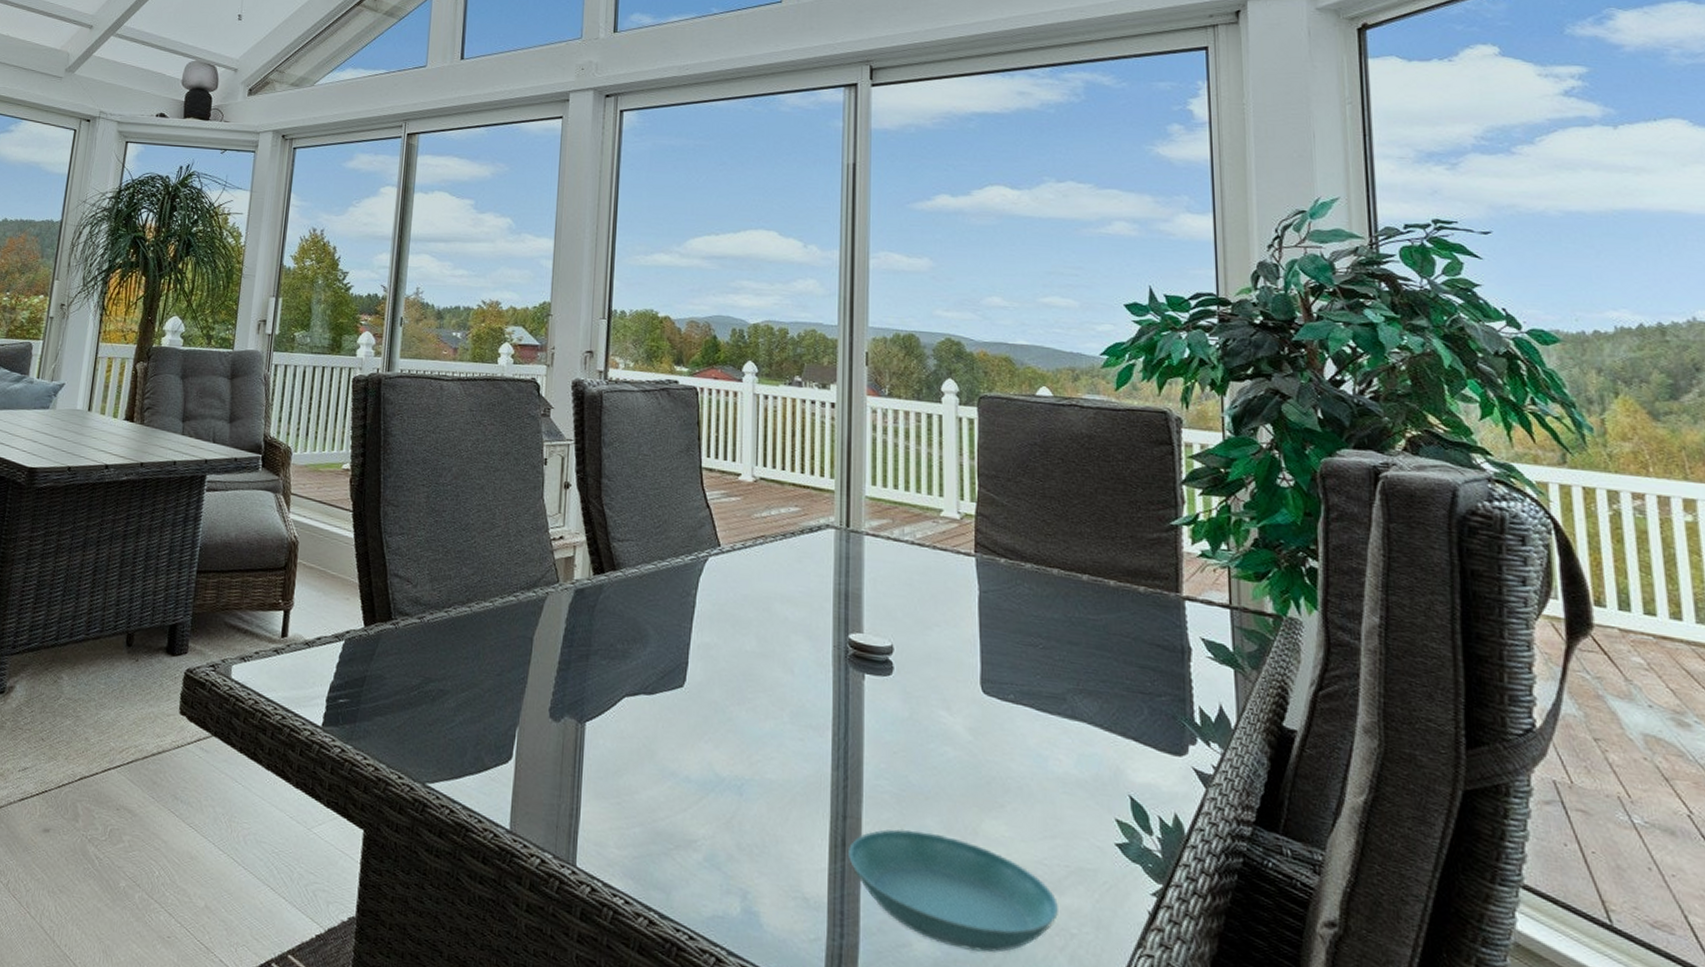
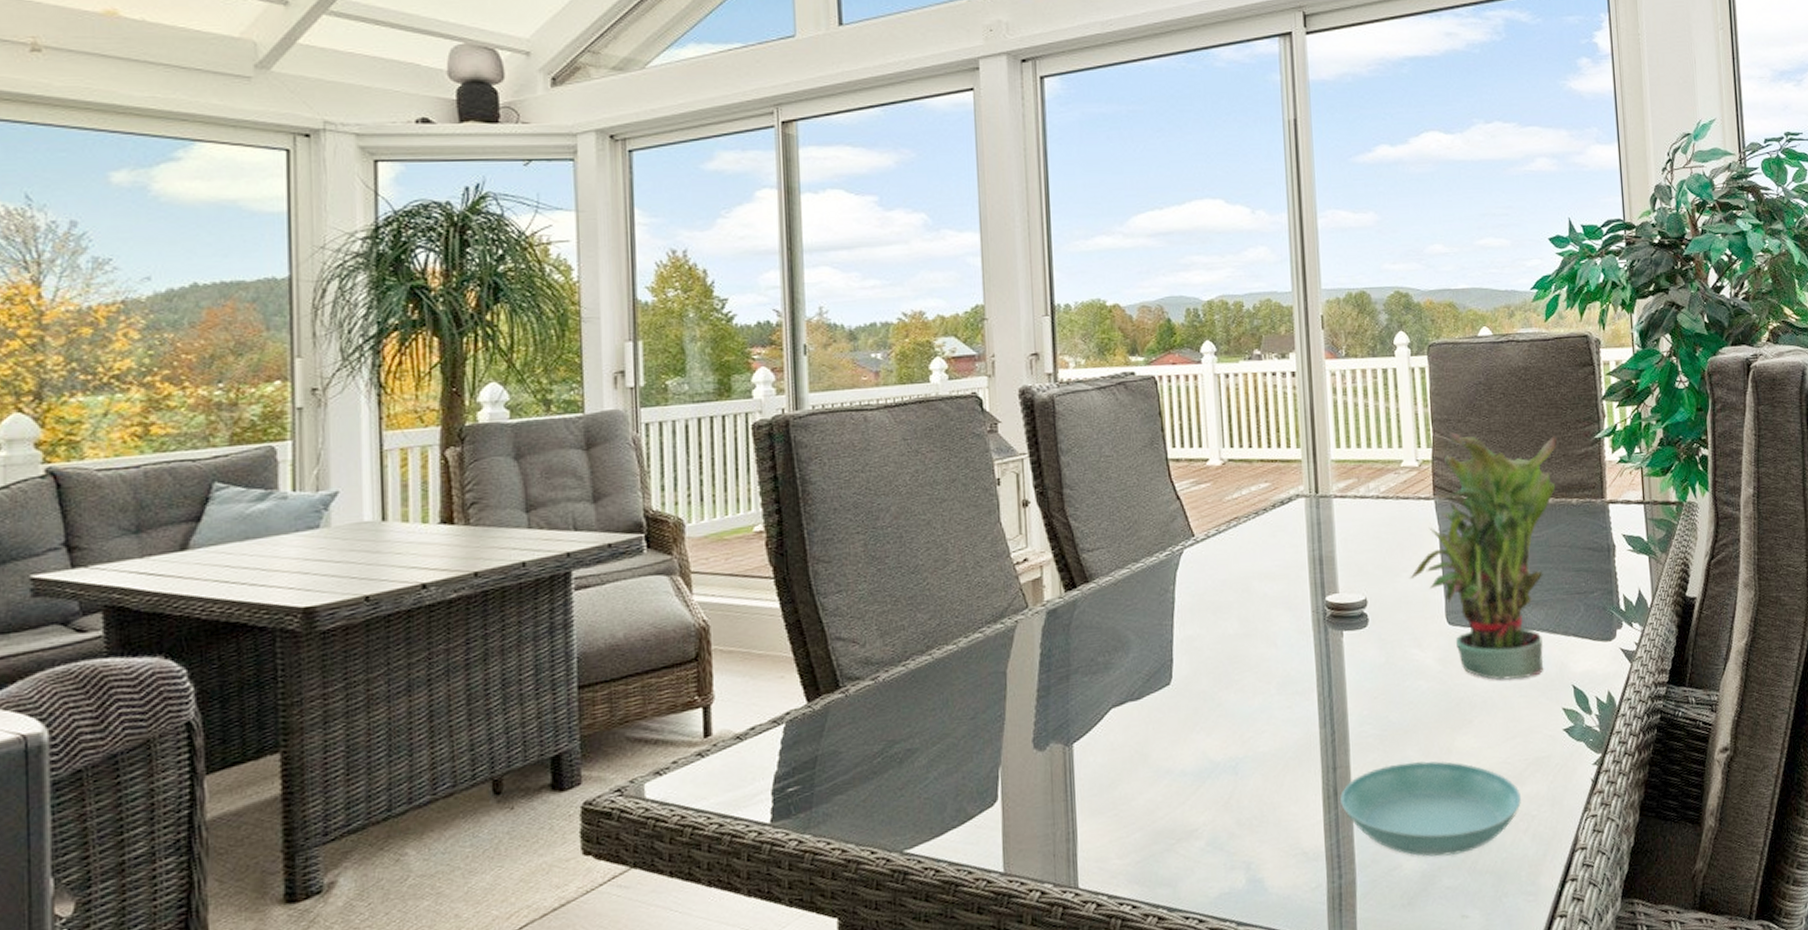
potted plant: none [941,490,1123,774] -> present [1408,432,1557,680]

